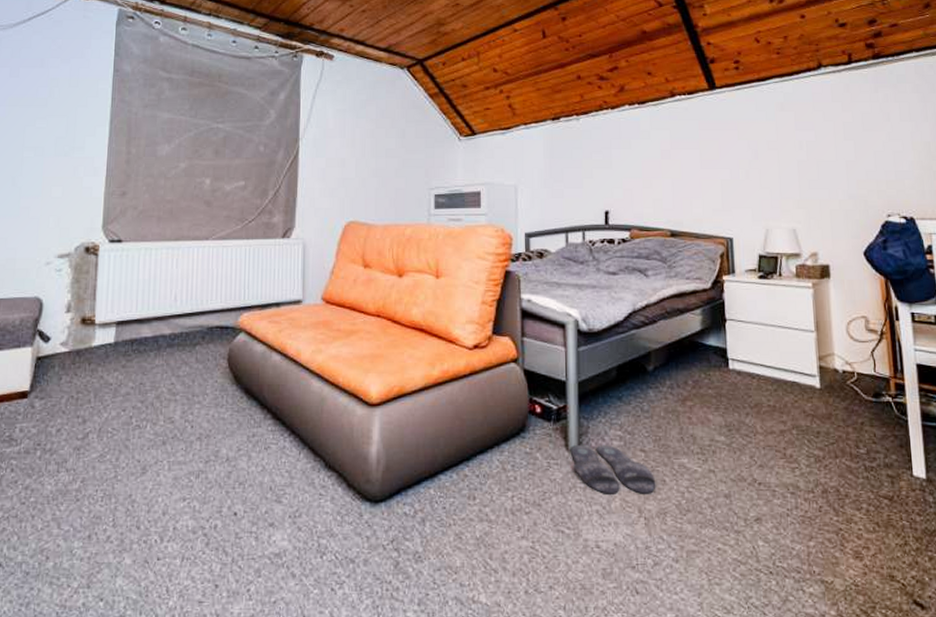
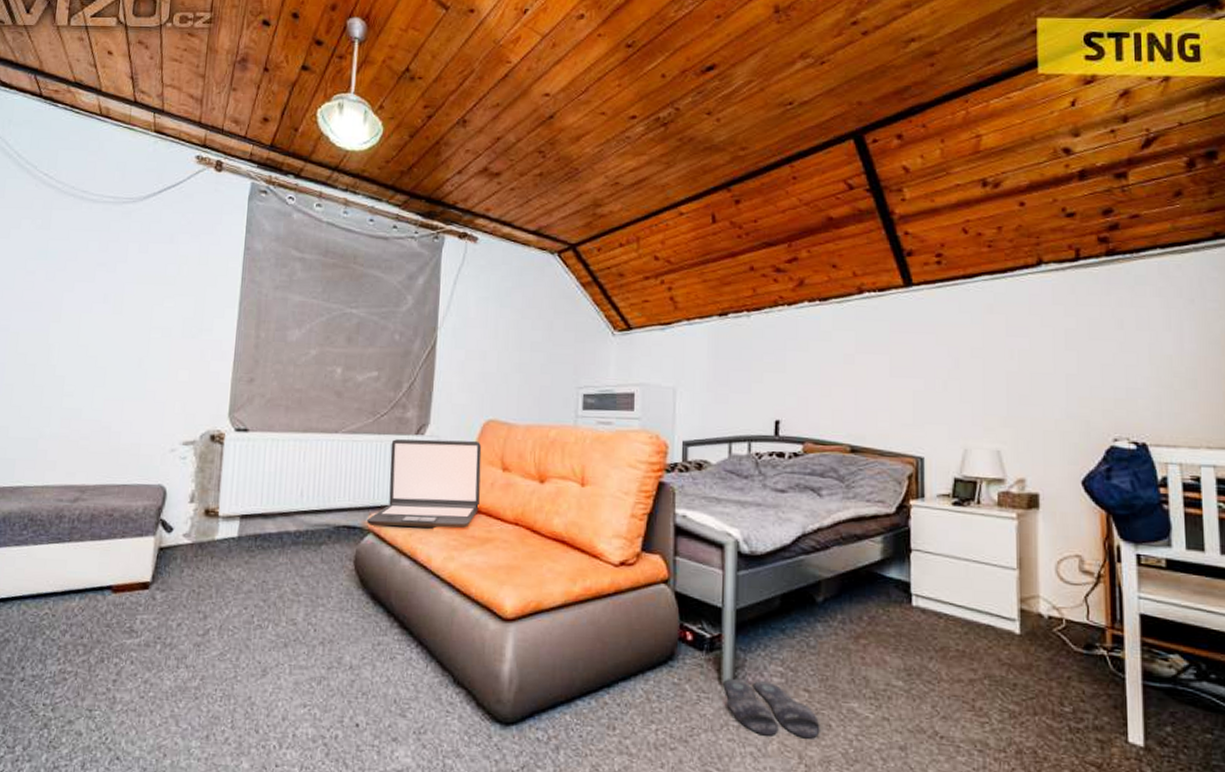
laptop: none [238,242,345,325] -> present [366,439,482,529]

